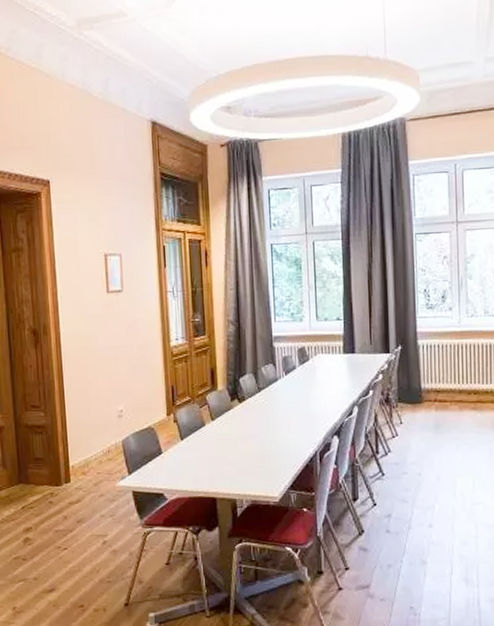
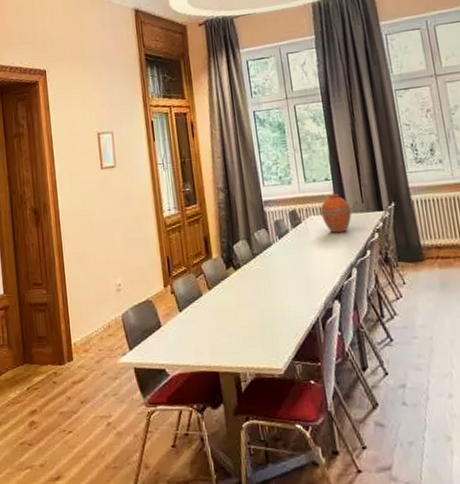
vase: none [329,334,360,372] -> present [321,194,352,233]

